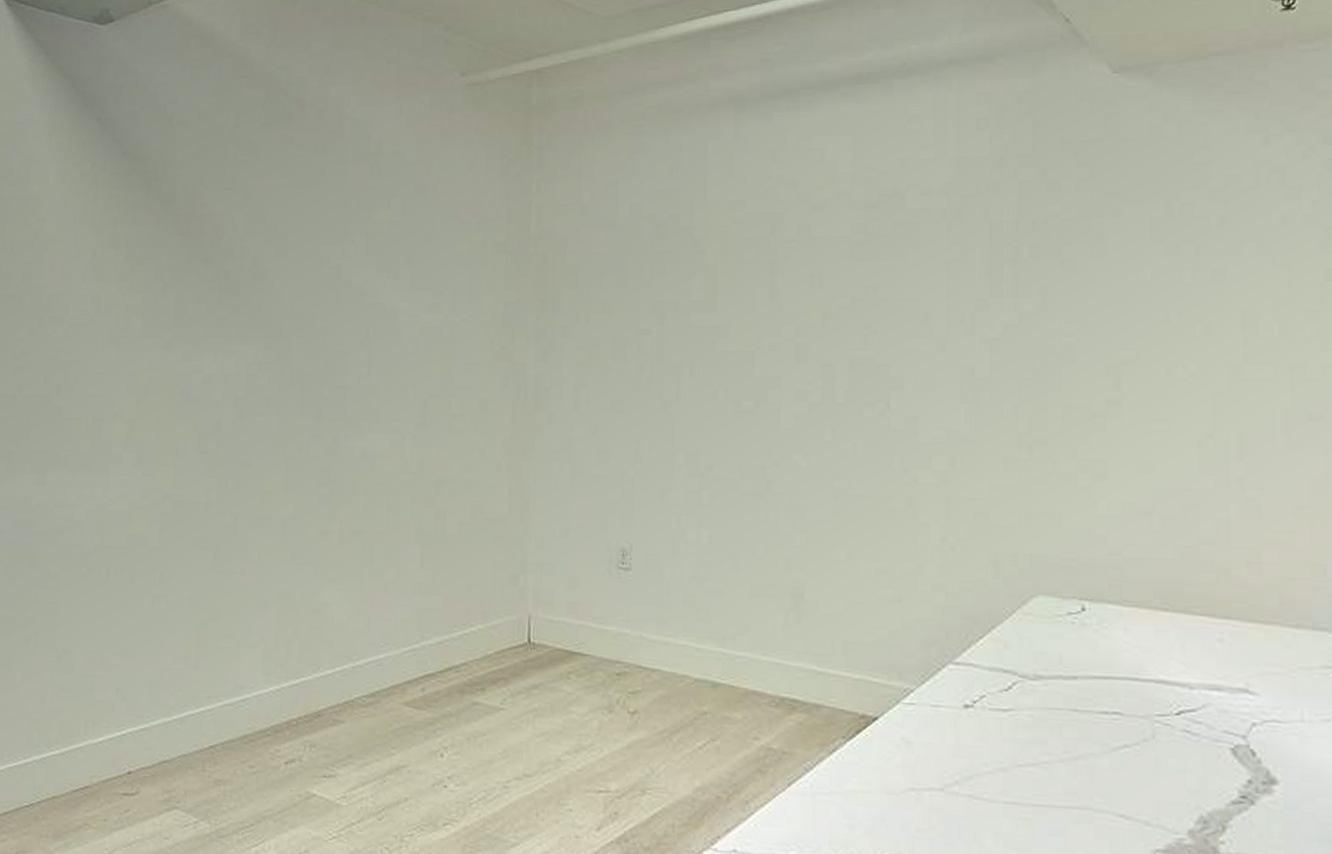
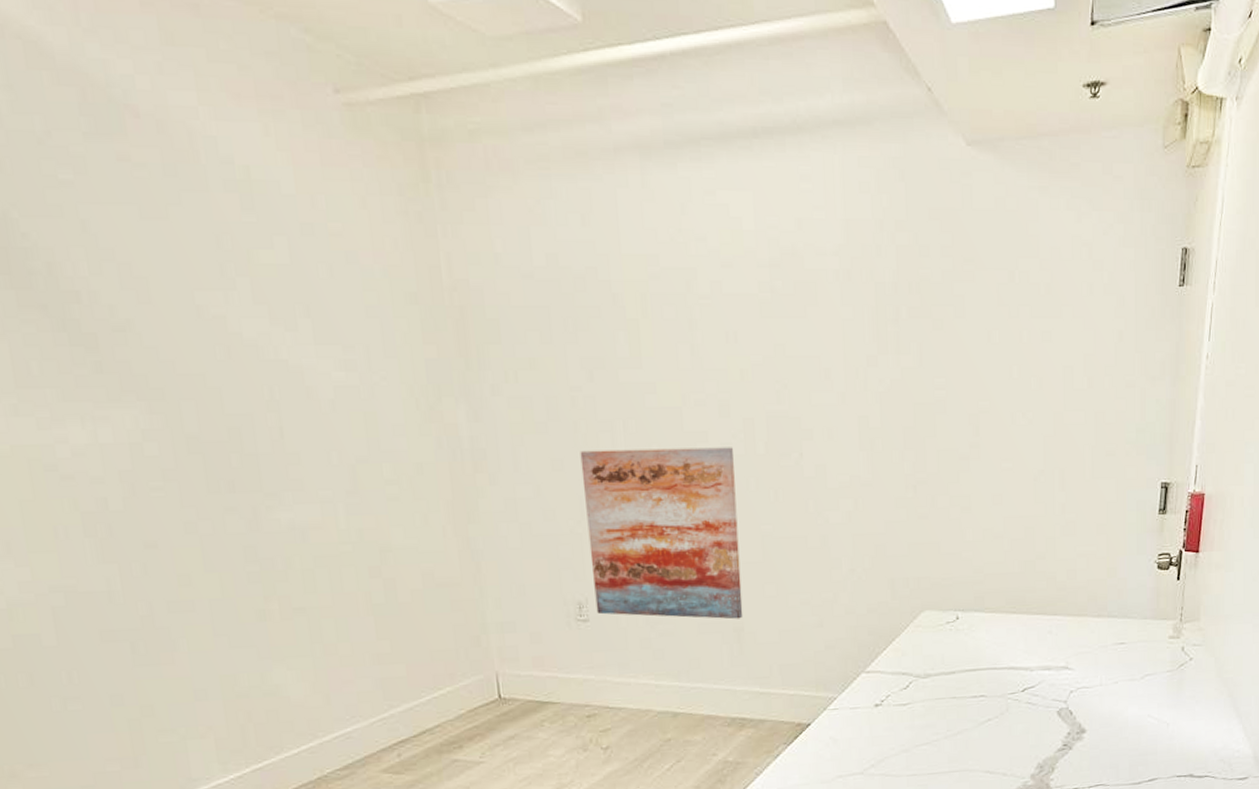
wall art: none [640,393,808,584] -> present [580,447,743,620]

